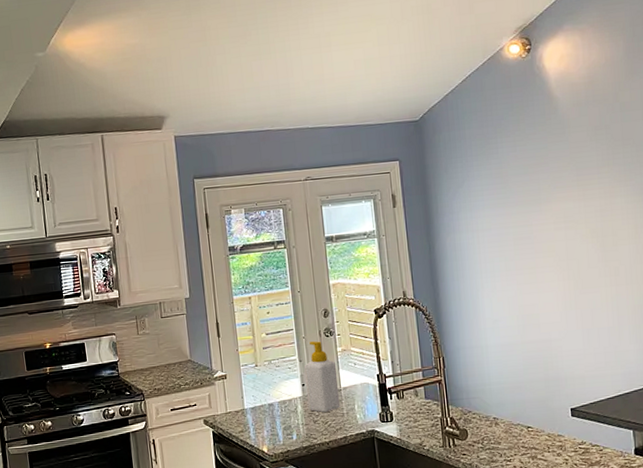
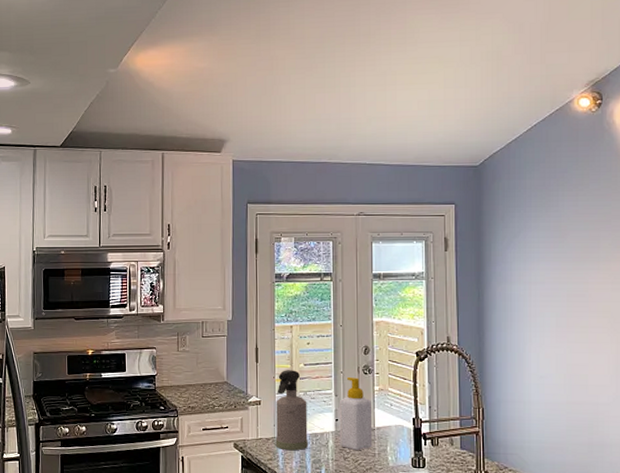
spray bottle: none [241,340,277,421] -> present [275,370,308,451]

